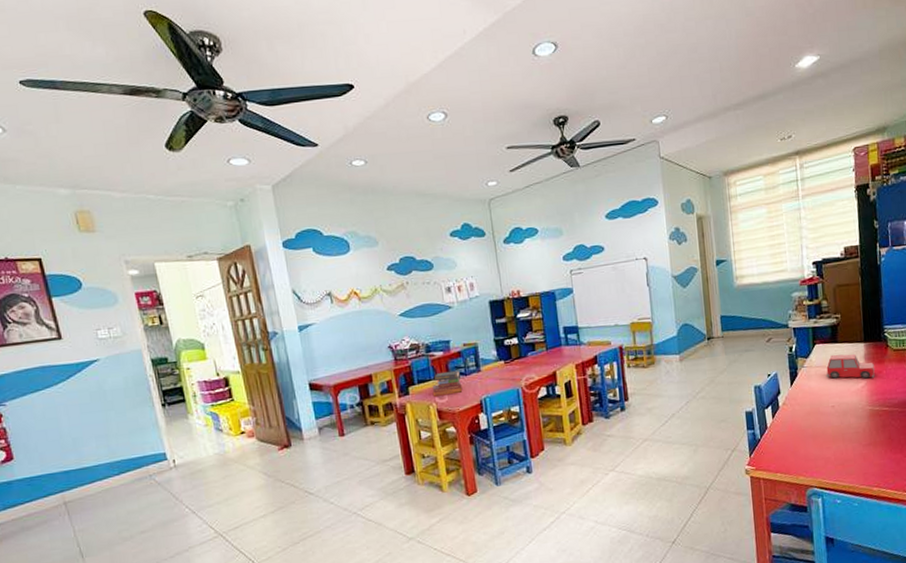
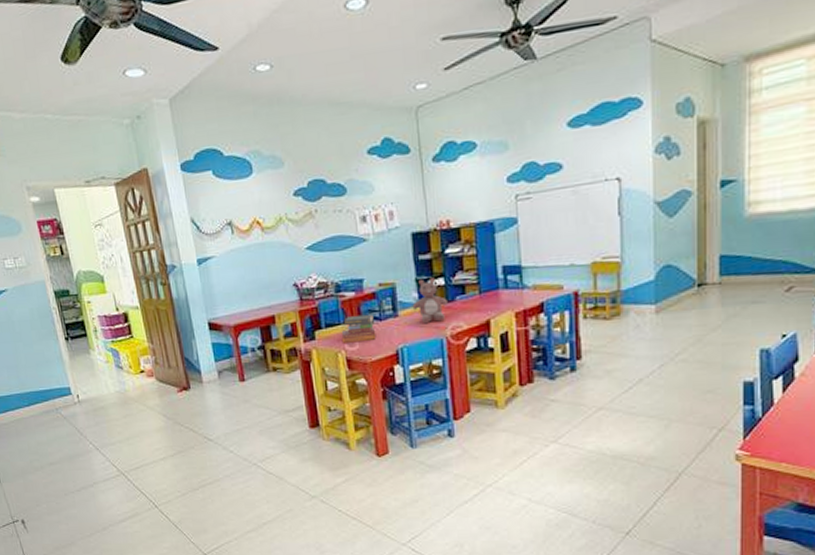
stuffed animal: none [492,338,521,377] -> present [412,278,447,324]

